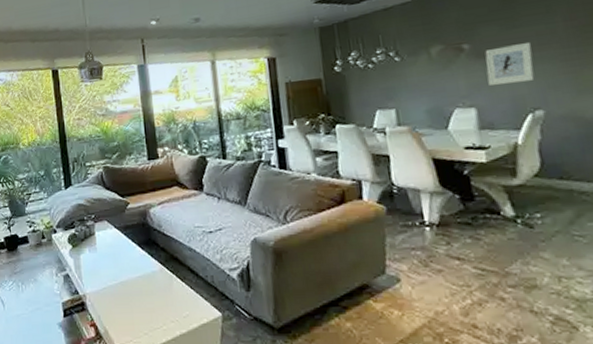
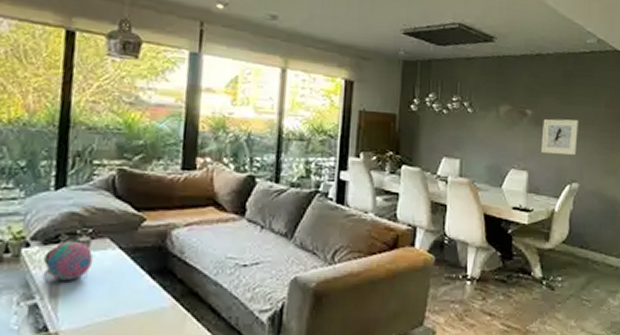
decorative ball: none [68,225,99,256] -> present [45,240,94,280]

